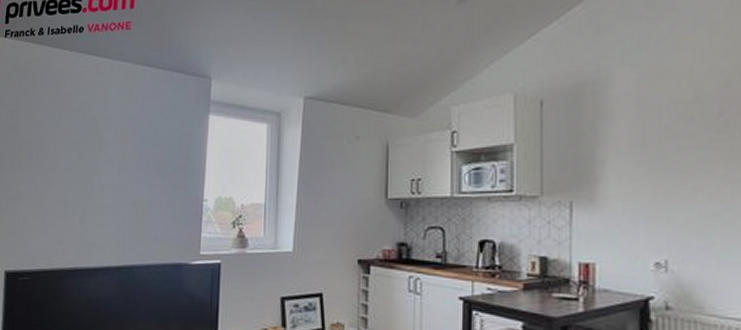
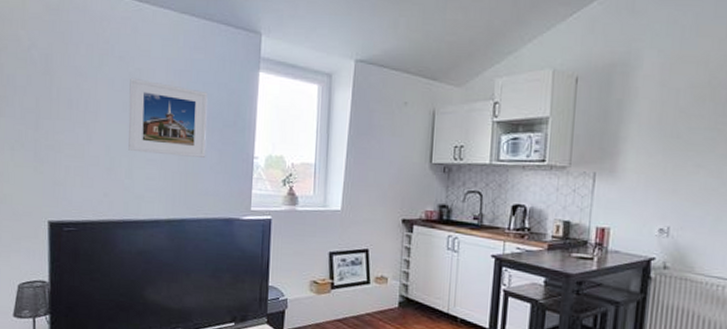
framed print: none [82,127,159,202] -> present [128,77,208,158]

